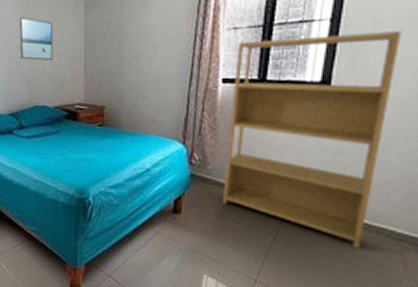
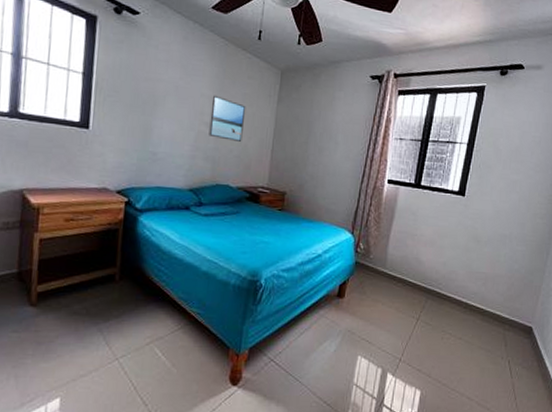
bookshelf: present [222,30,402,249] -> none [379,151,511,330]

